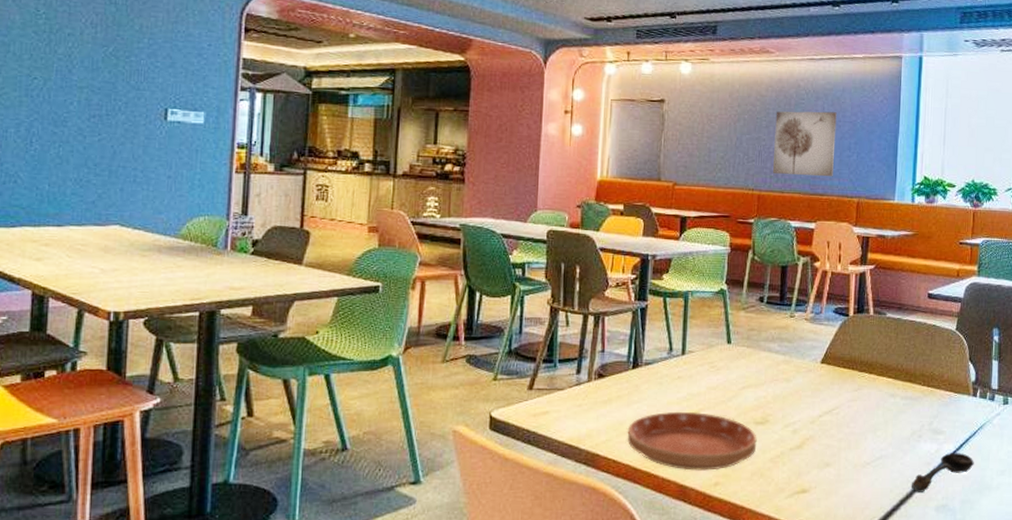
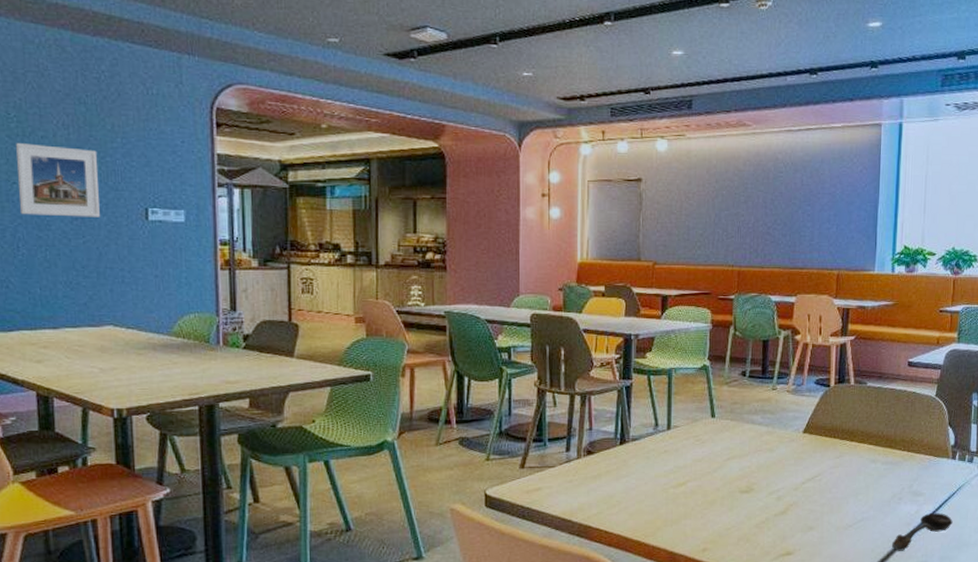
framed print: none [37,39,123,116] -> present [16,143,100,217]
saucer: present [627,411,757,471] -> none [617,483,743,539]
wall art: present [772,111,837,177] -> none [752,184,816,250]

